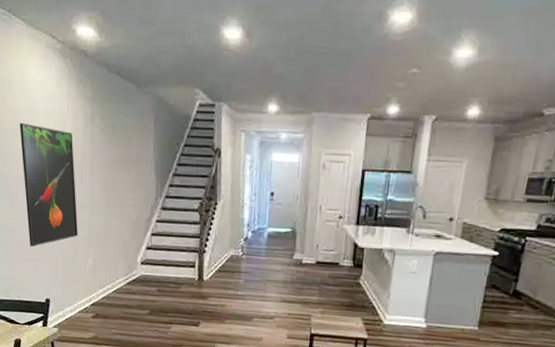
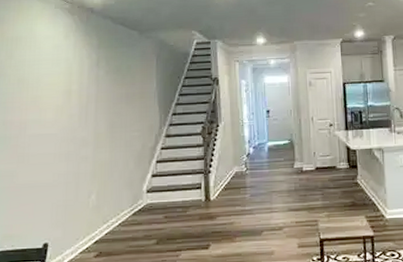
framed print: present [19,122,78,247] -> none [25,72,82,190]

